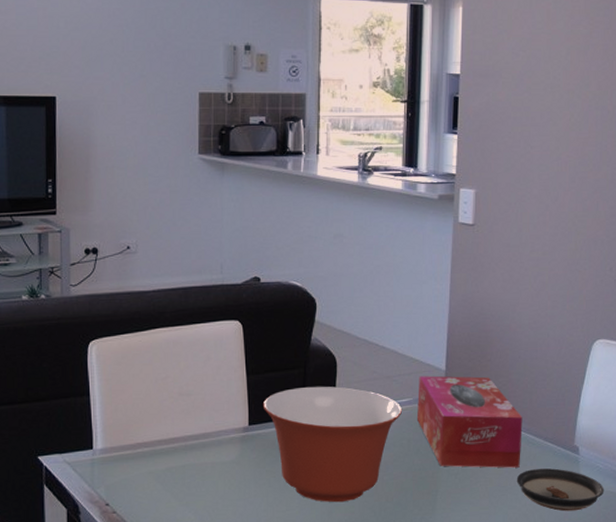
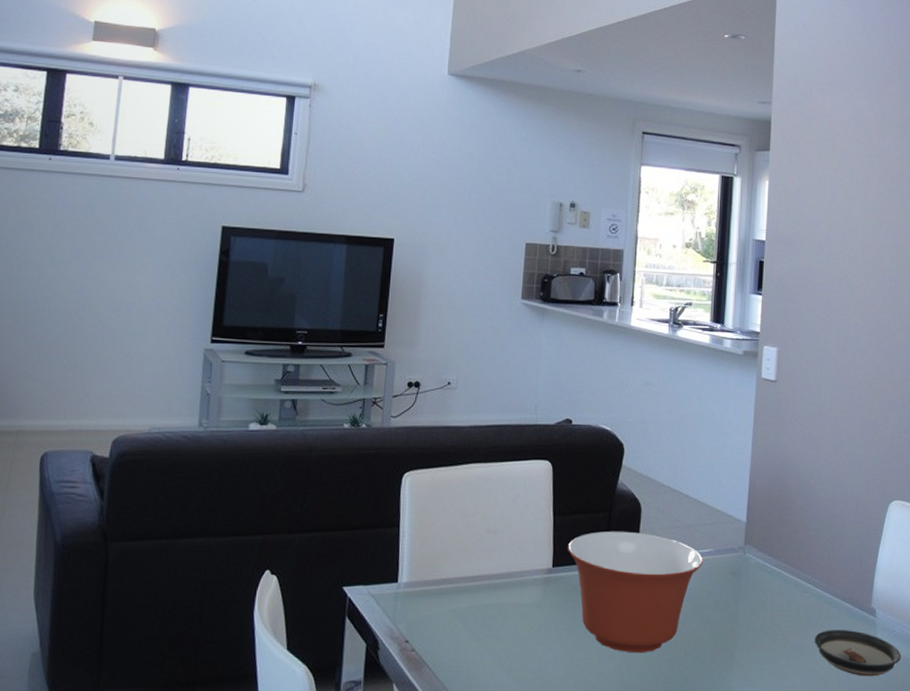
tissue box: present [418,375,523,468] -> none [718,527,821,627]

